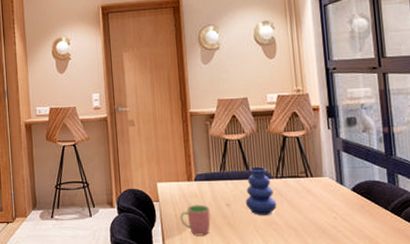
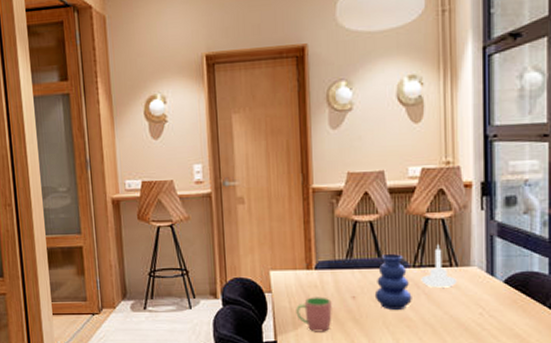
candle holder: none [283,157,313,196] -> present [421,243,457,288]

